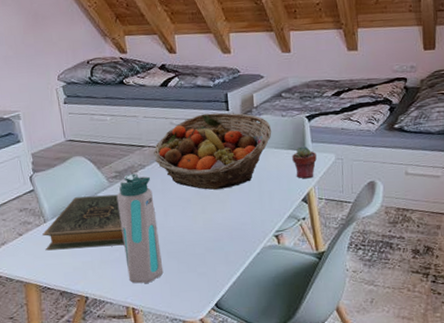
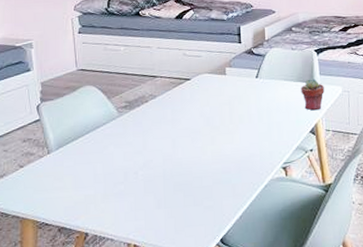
hardback book: present [42,194,125,251] -> none [45,125,131,184]
water bottle: present [116,174,164,284] -> none [125,104,169,218]
fruit basket: present [153,112,272,190] -> none [165,45,282,121]

